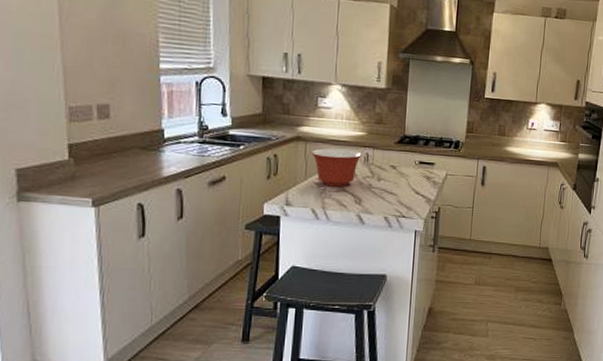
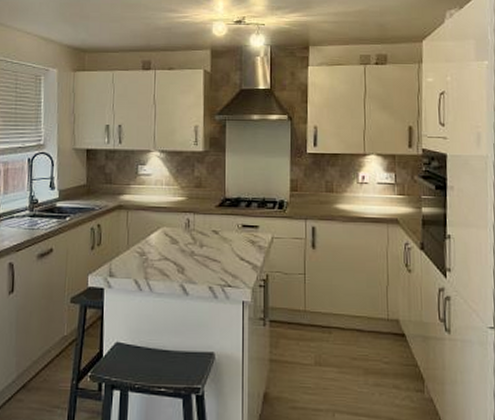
mixing bowl: present [310,148,363,187] -> none [132,215,184,256]

